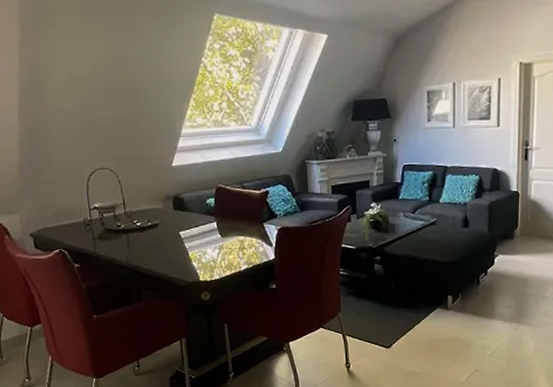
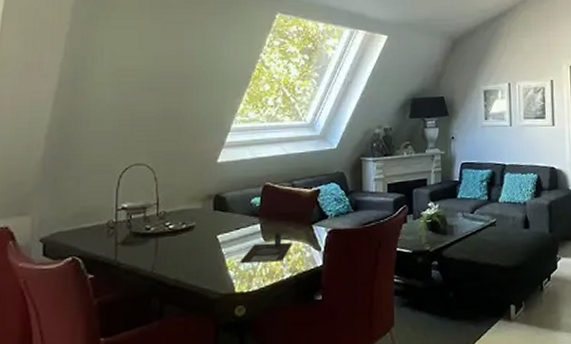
place setting: none [202,229,246,256] -> present [240,231,292,263]

